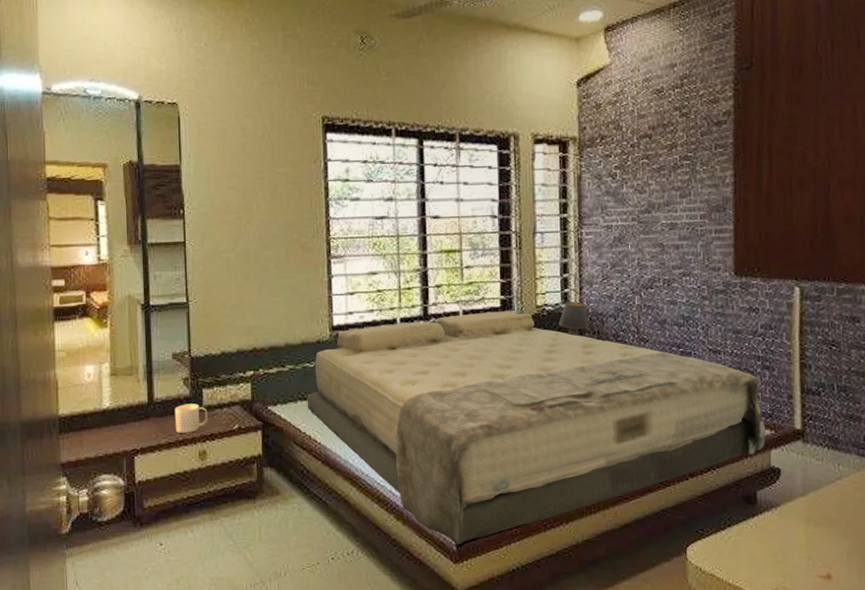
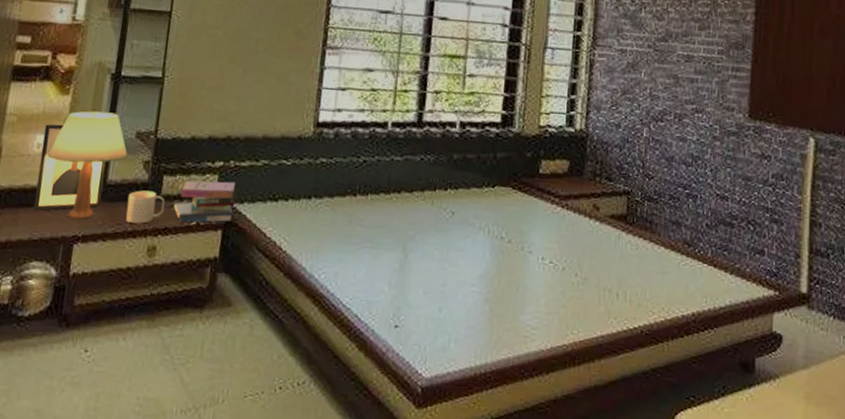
picture frame: none [91,354,152,432] -> present [34,124,106,211]
table lamp: none [98,337,168,436] -> present [47,109,128,220]
books: none [216,388,270,427] -> present [174,180,235,222]
mattress: present [306,311,766,548] -> none [277,126,770,391]
table lamp: present [558,301,590,337] -> none [560,125,594,165]

